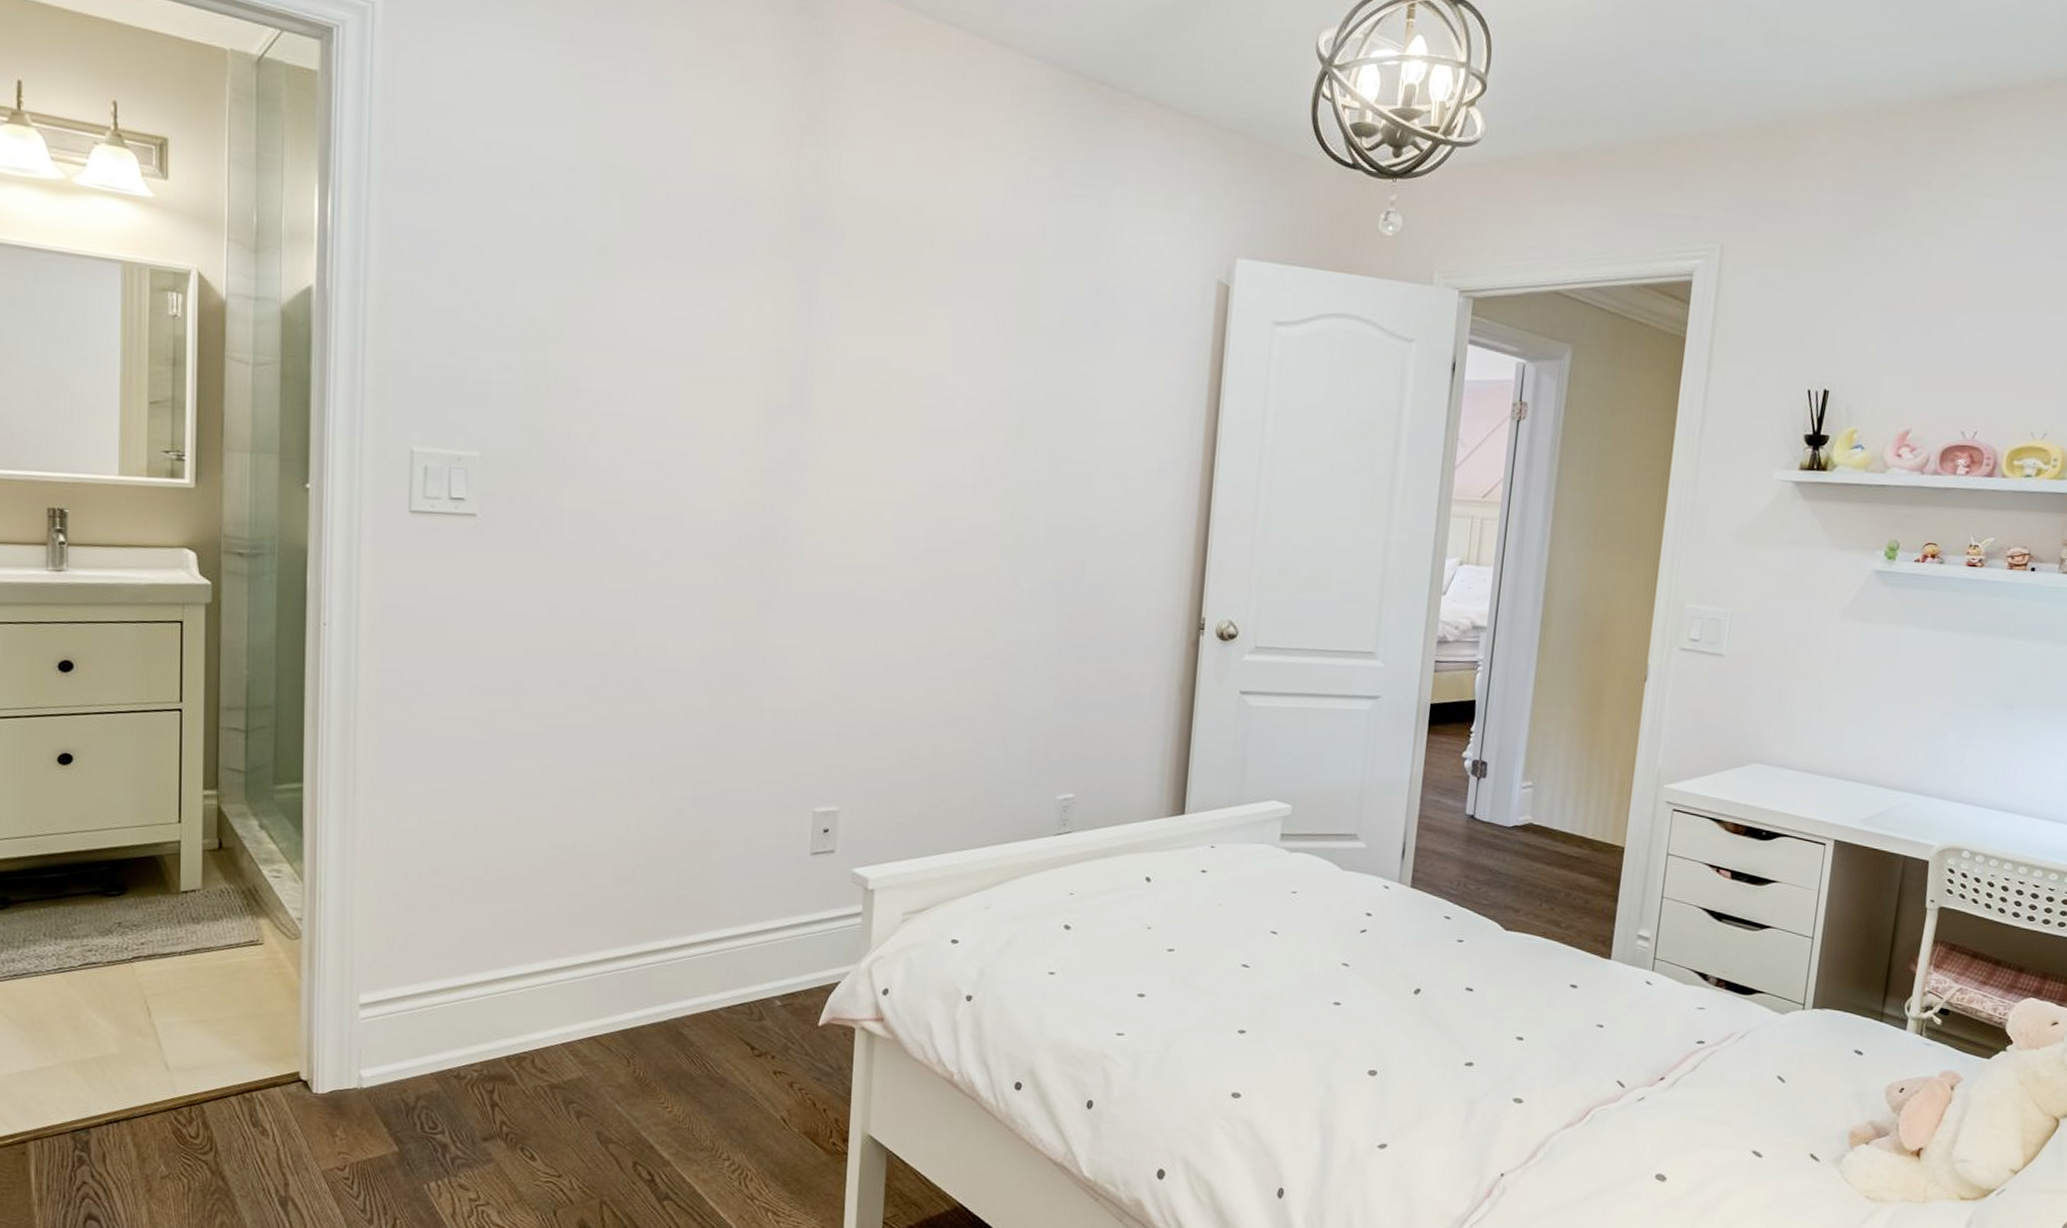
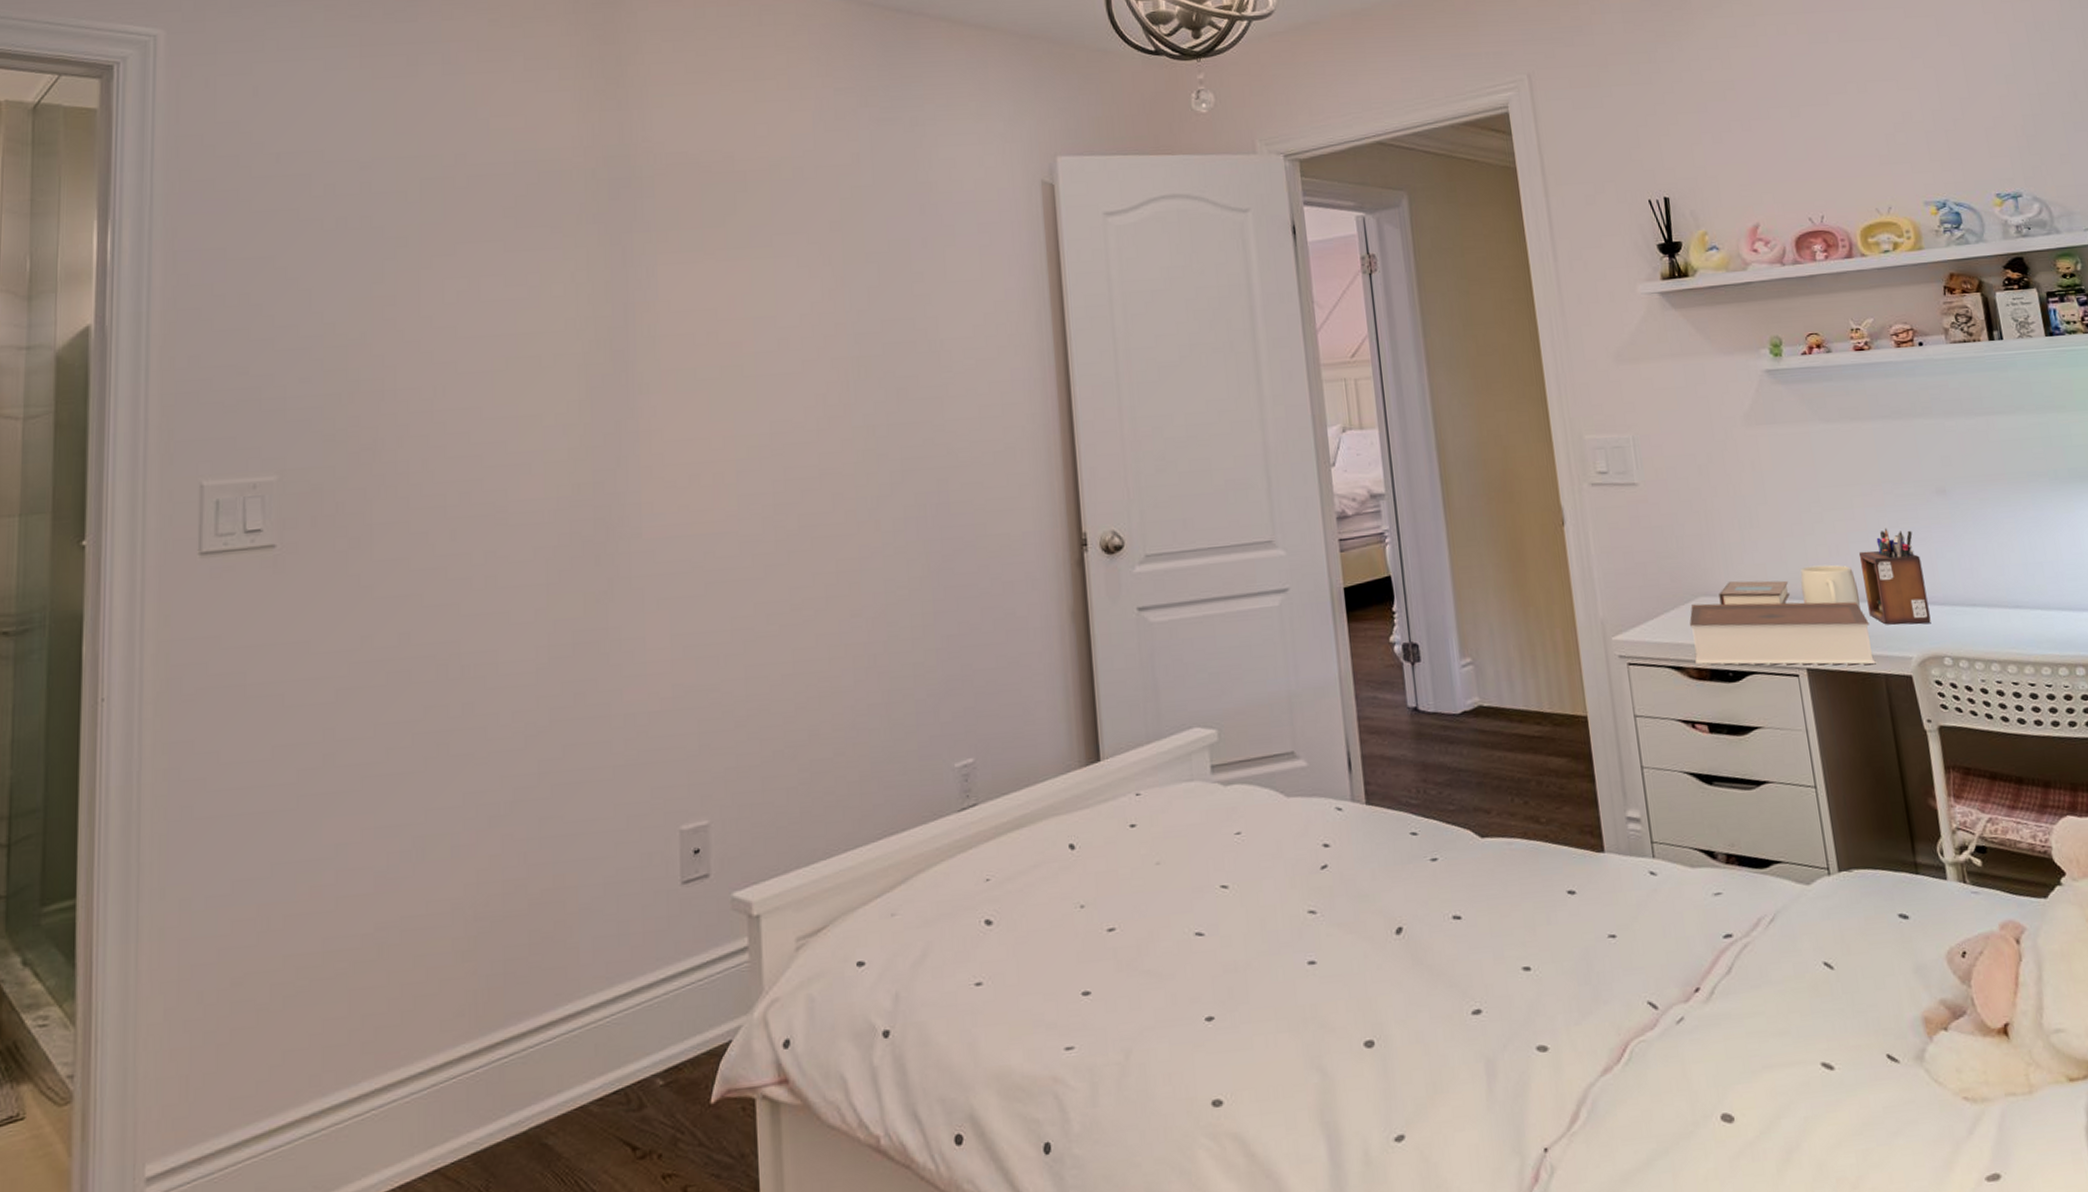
book: none [1735,769,1904,846] -> present [1689,601,1876,665]
books: none [1771,755,1841,782] -> present [1719,580,1791,606]
mug: none [1849,753,1903,797] -> present [1800,565,1860,608]
desk organizer: none [1906,731,1970,819] -> present [1858,528,1931,625]

